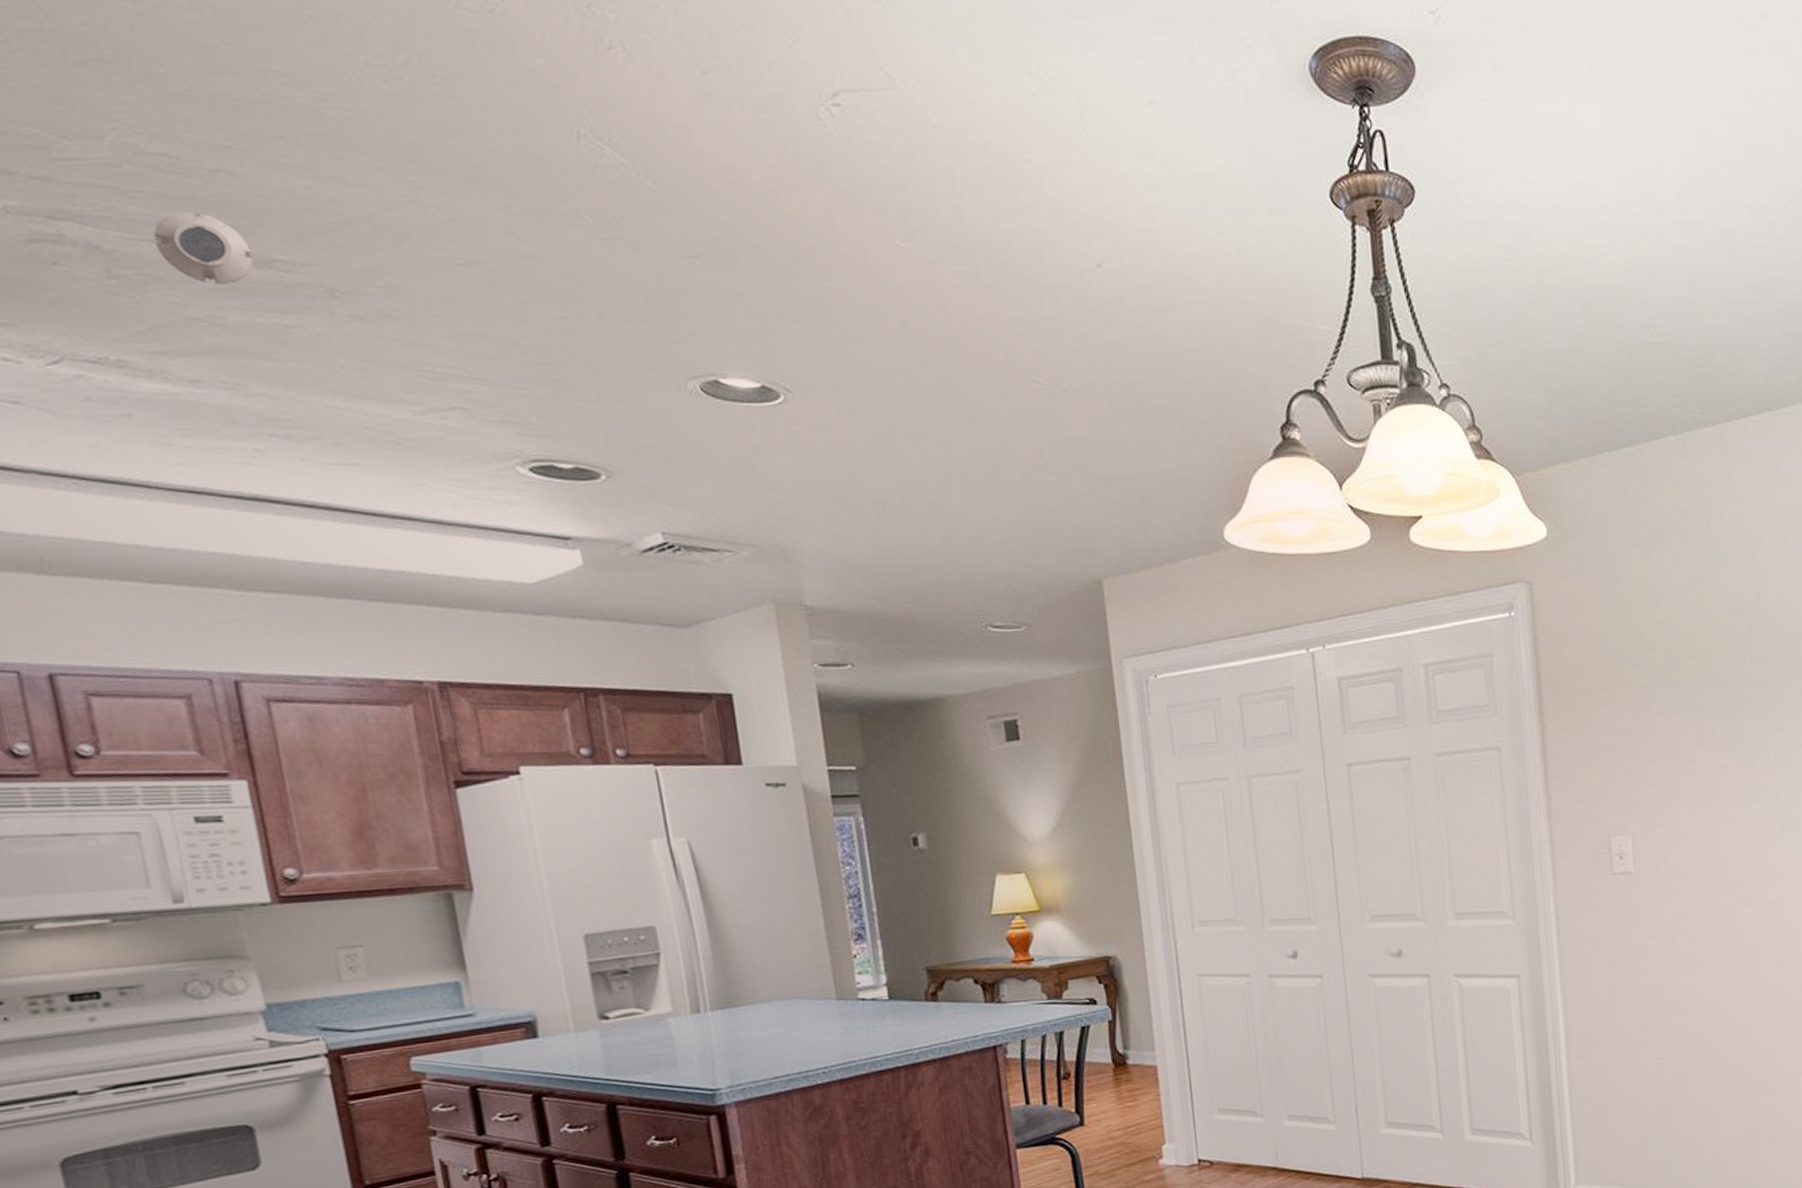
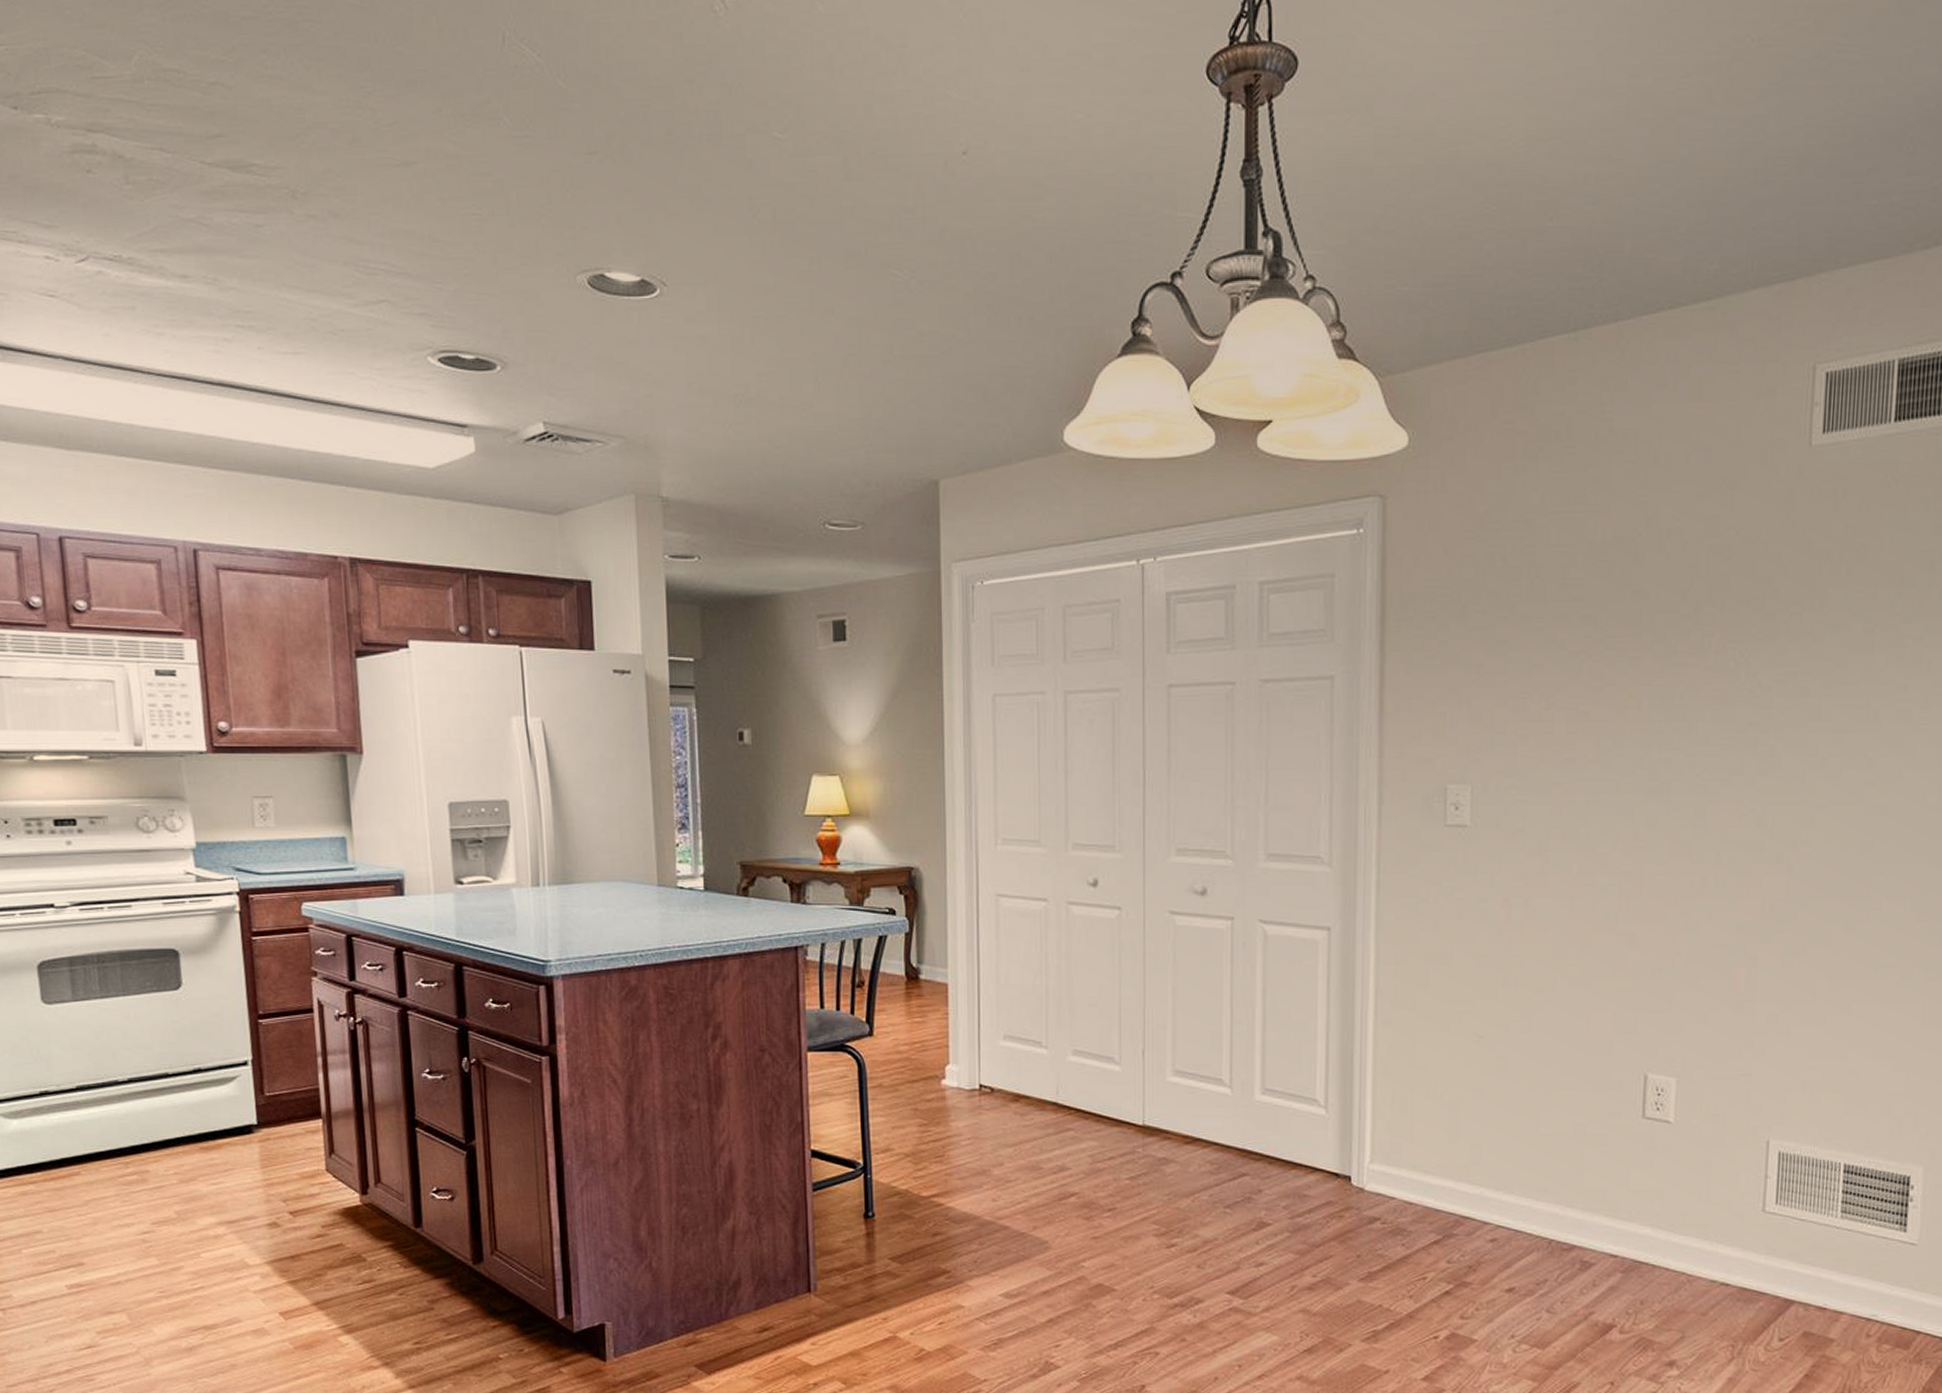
smoke detector: present [153,211,253,284] -> none [163,121,235,188]

